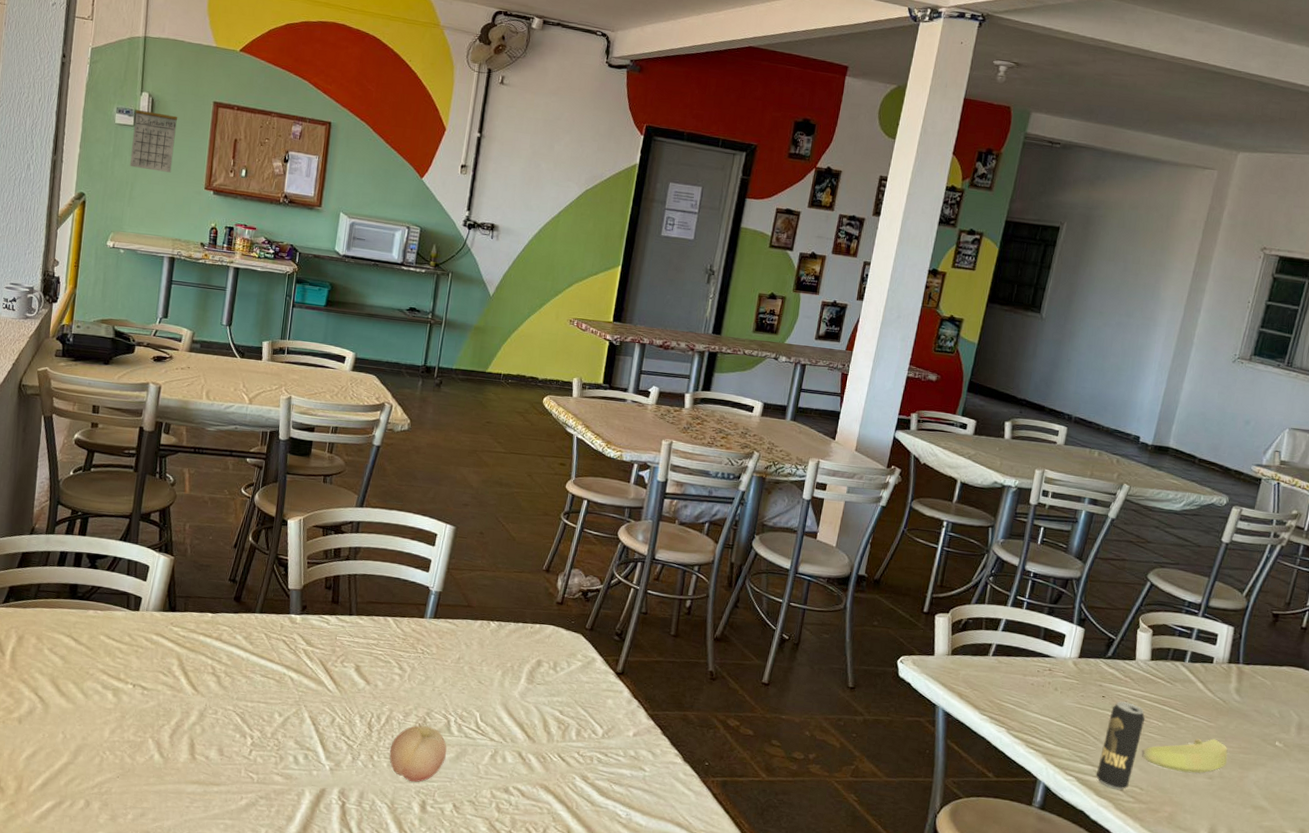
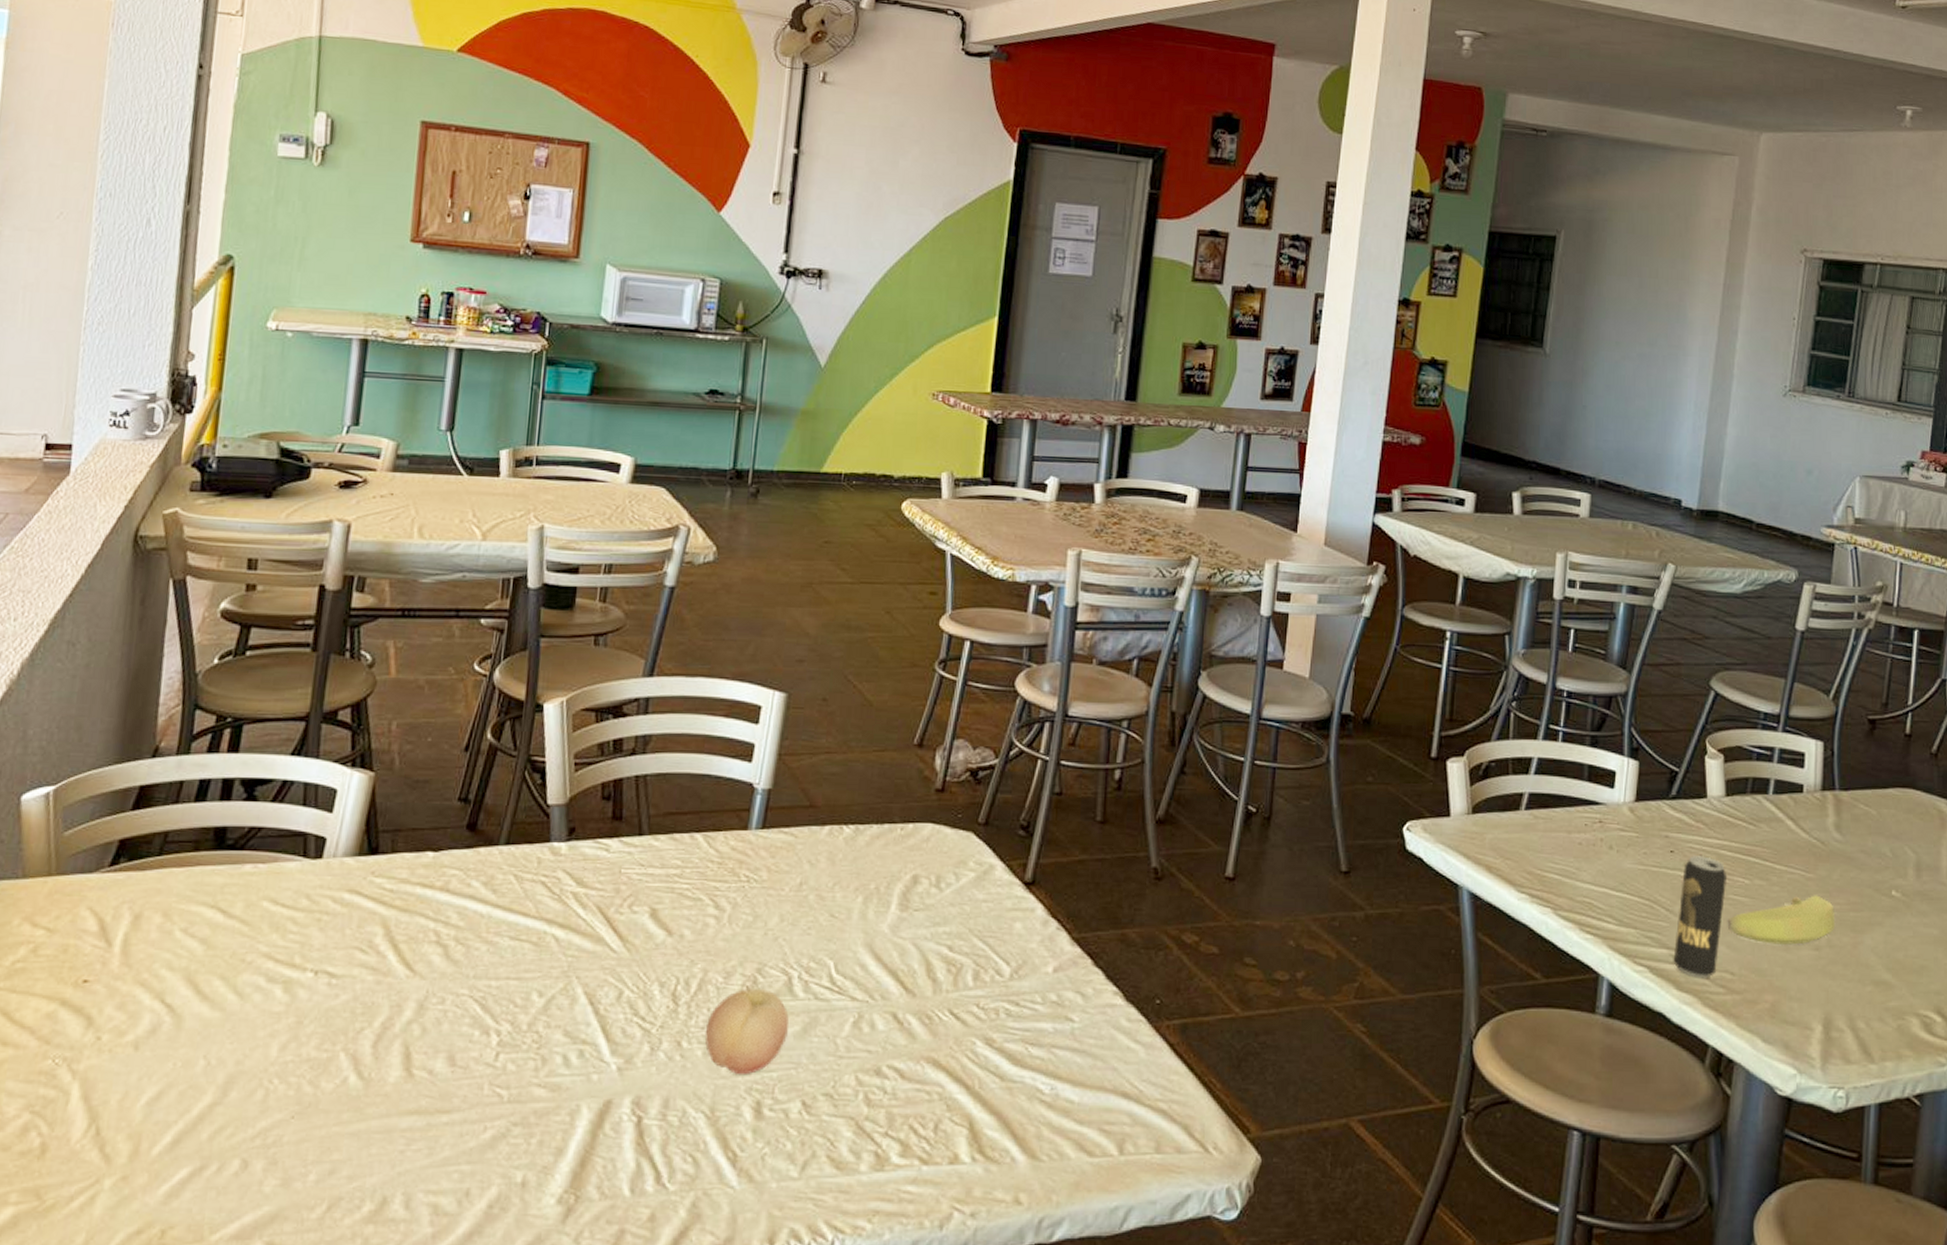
calendar: present [129,101,178,173] -> none [299,123,370,221]

